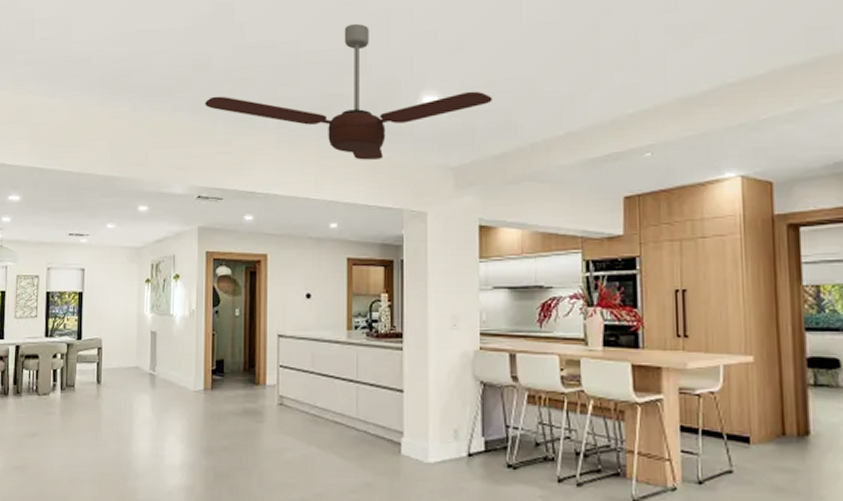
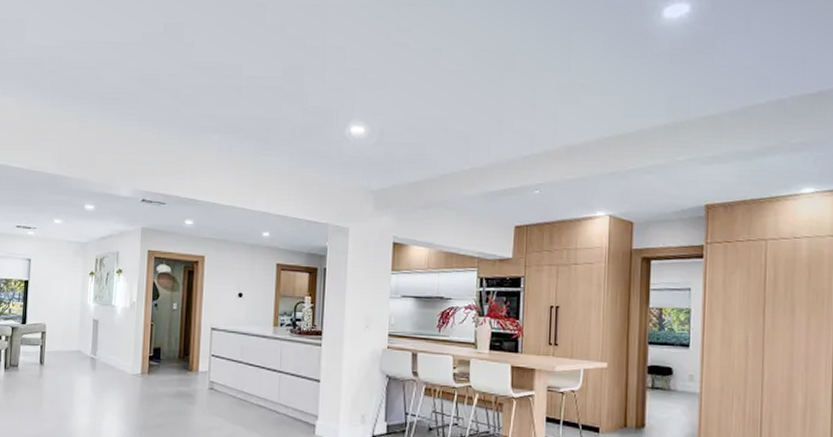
ceiling fan: present [205,23,492,160] -> none [152,55,411,179]

